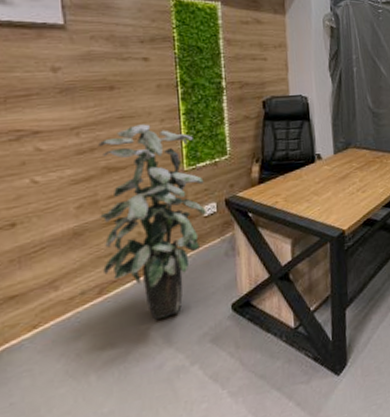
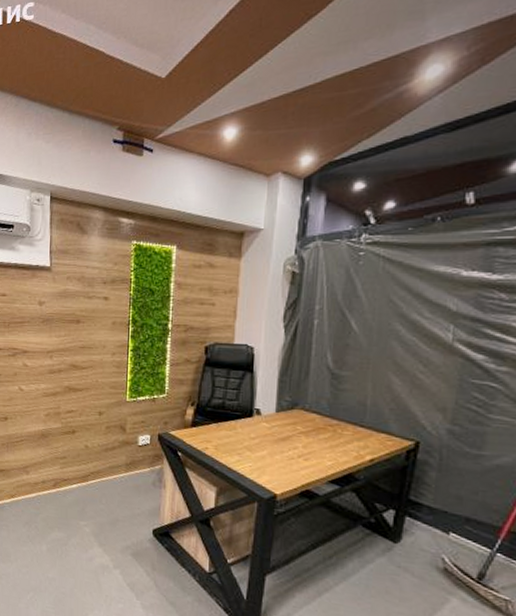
indoor plant: present [98,124,206,320] -> none [58,355,142,522]

